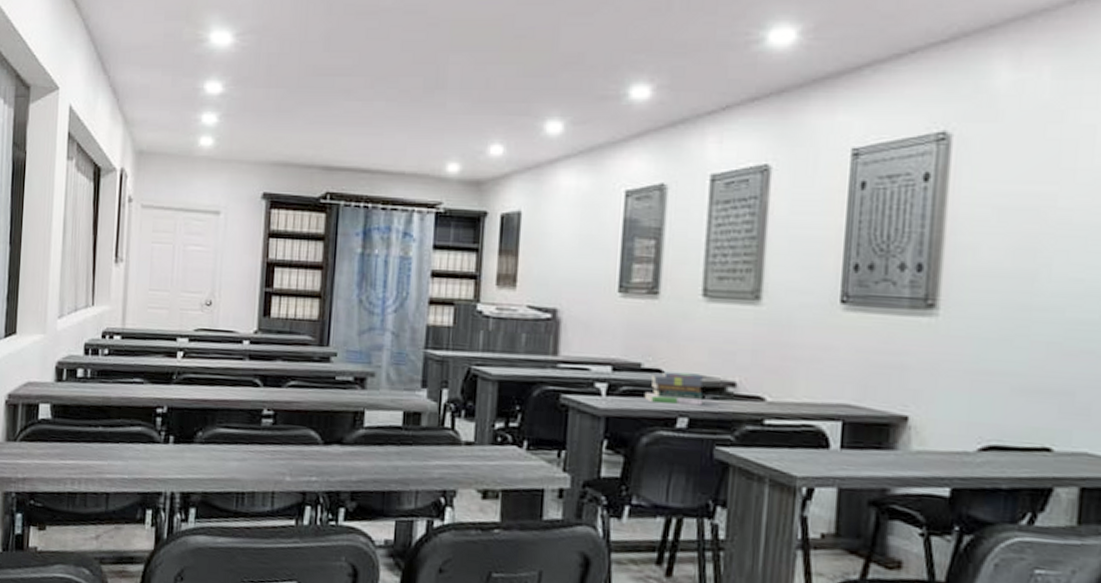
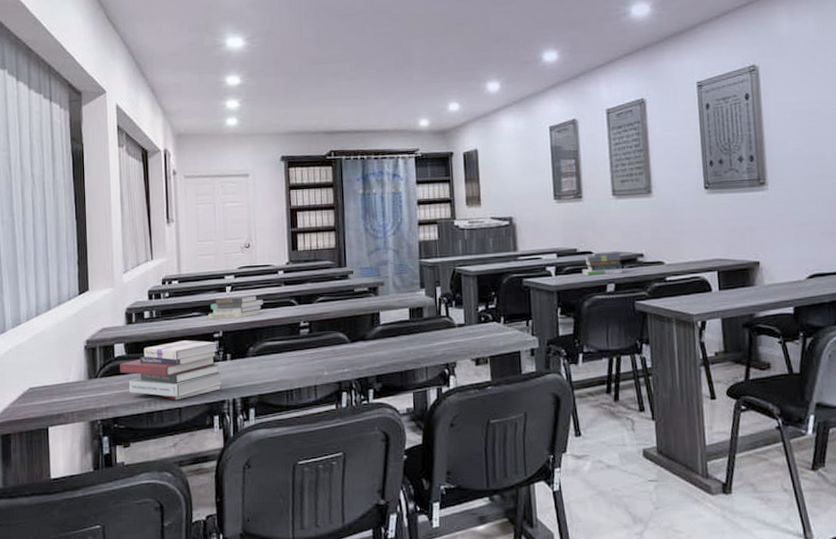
books: none [43,410,162,484] -> present [120,340,223,401]
books: none [151,363,221,394] -> present [207,294,263,320]

